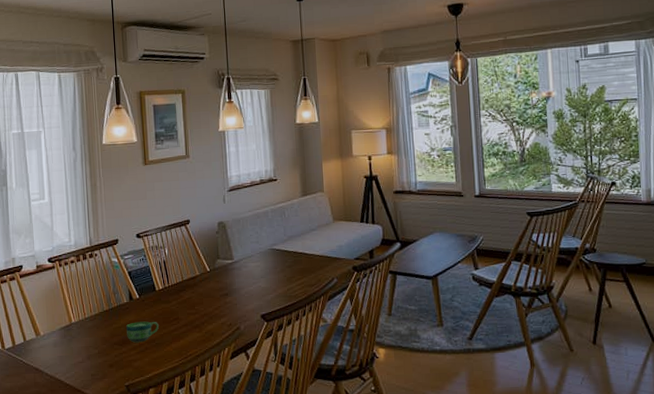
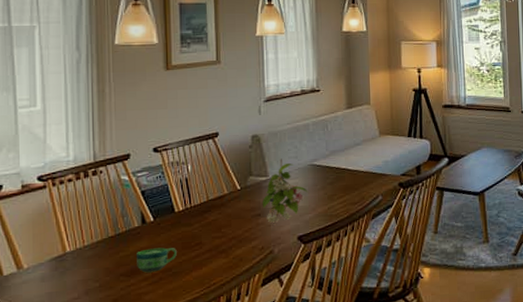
plant: none [228,243,270,305] -> present [262,158,309,226]

